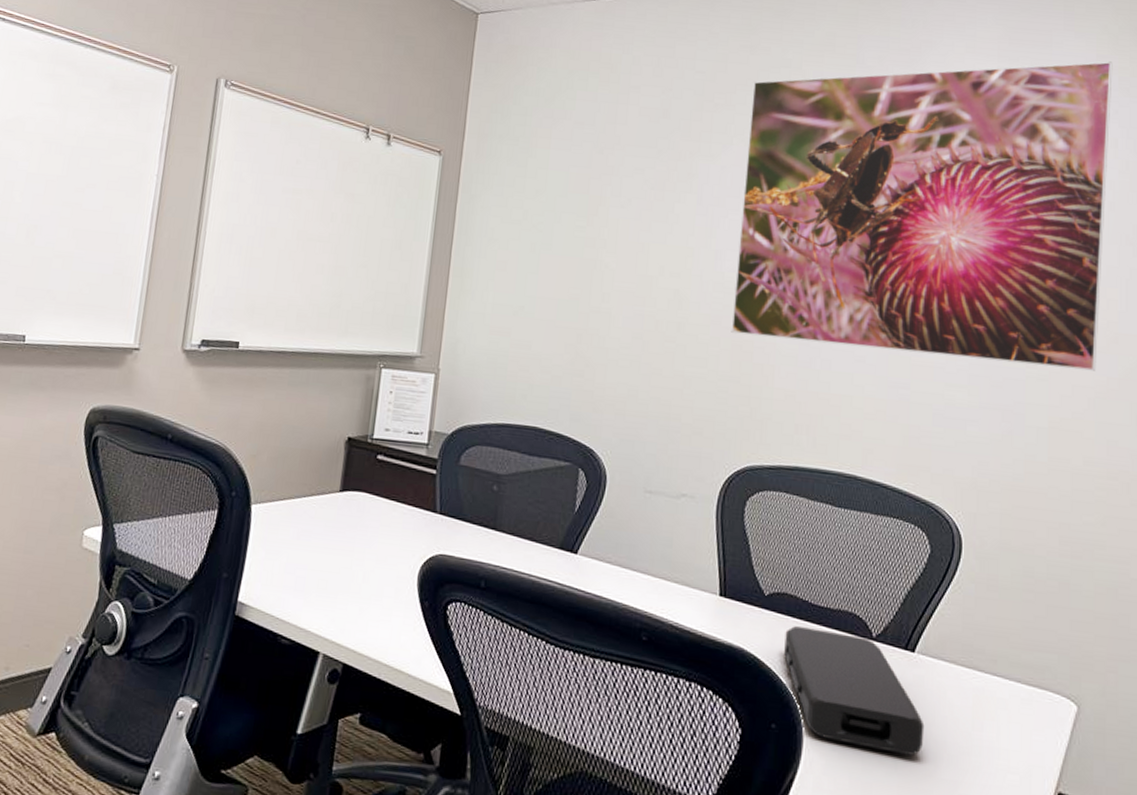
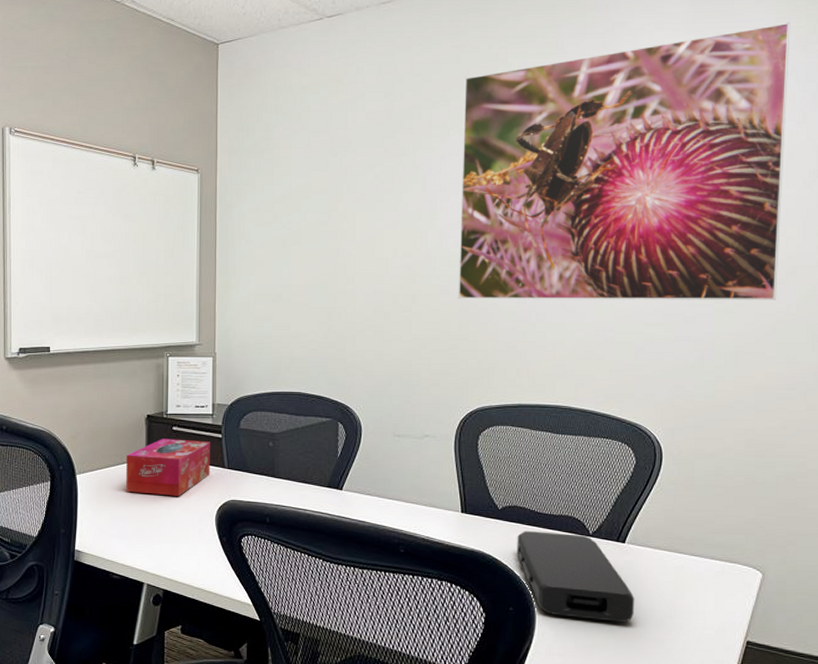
tissue box: none [311,468,421,544] -> present [126,438,210,496]

